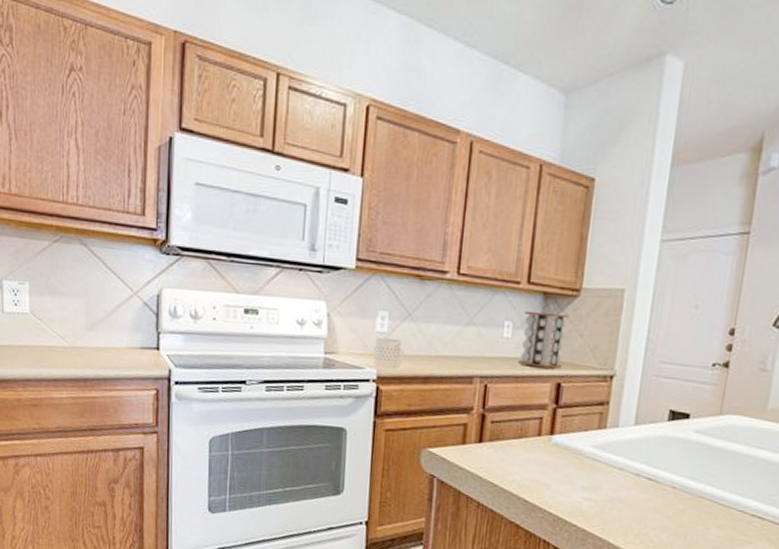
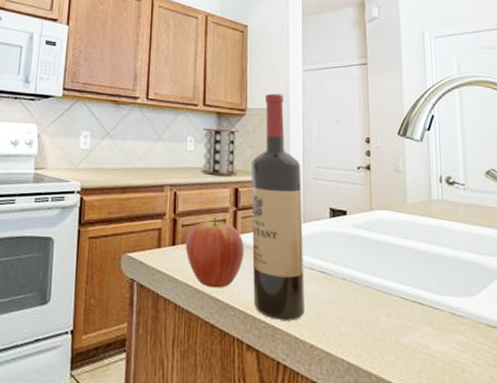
mug: present [374,338,404,369] -> none [78,154,104,181]
fruit: none [493,415,562,490] -> present [185,218,244,288]
wine bottle: none [565,269,642,527] -> present [251,93,305,321]

